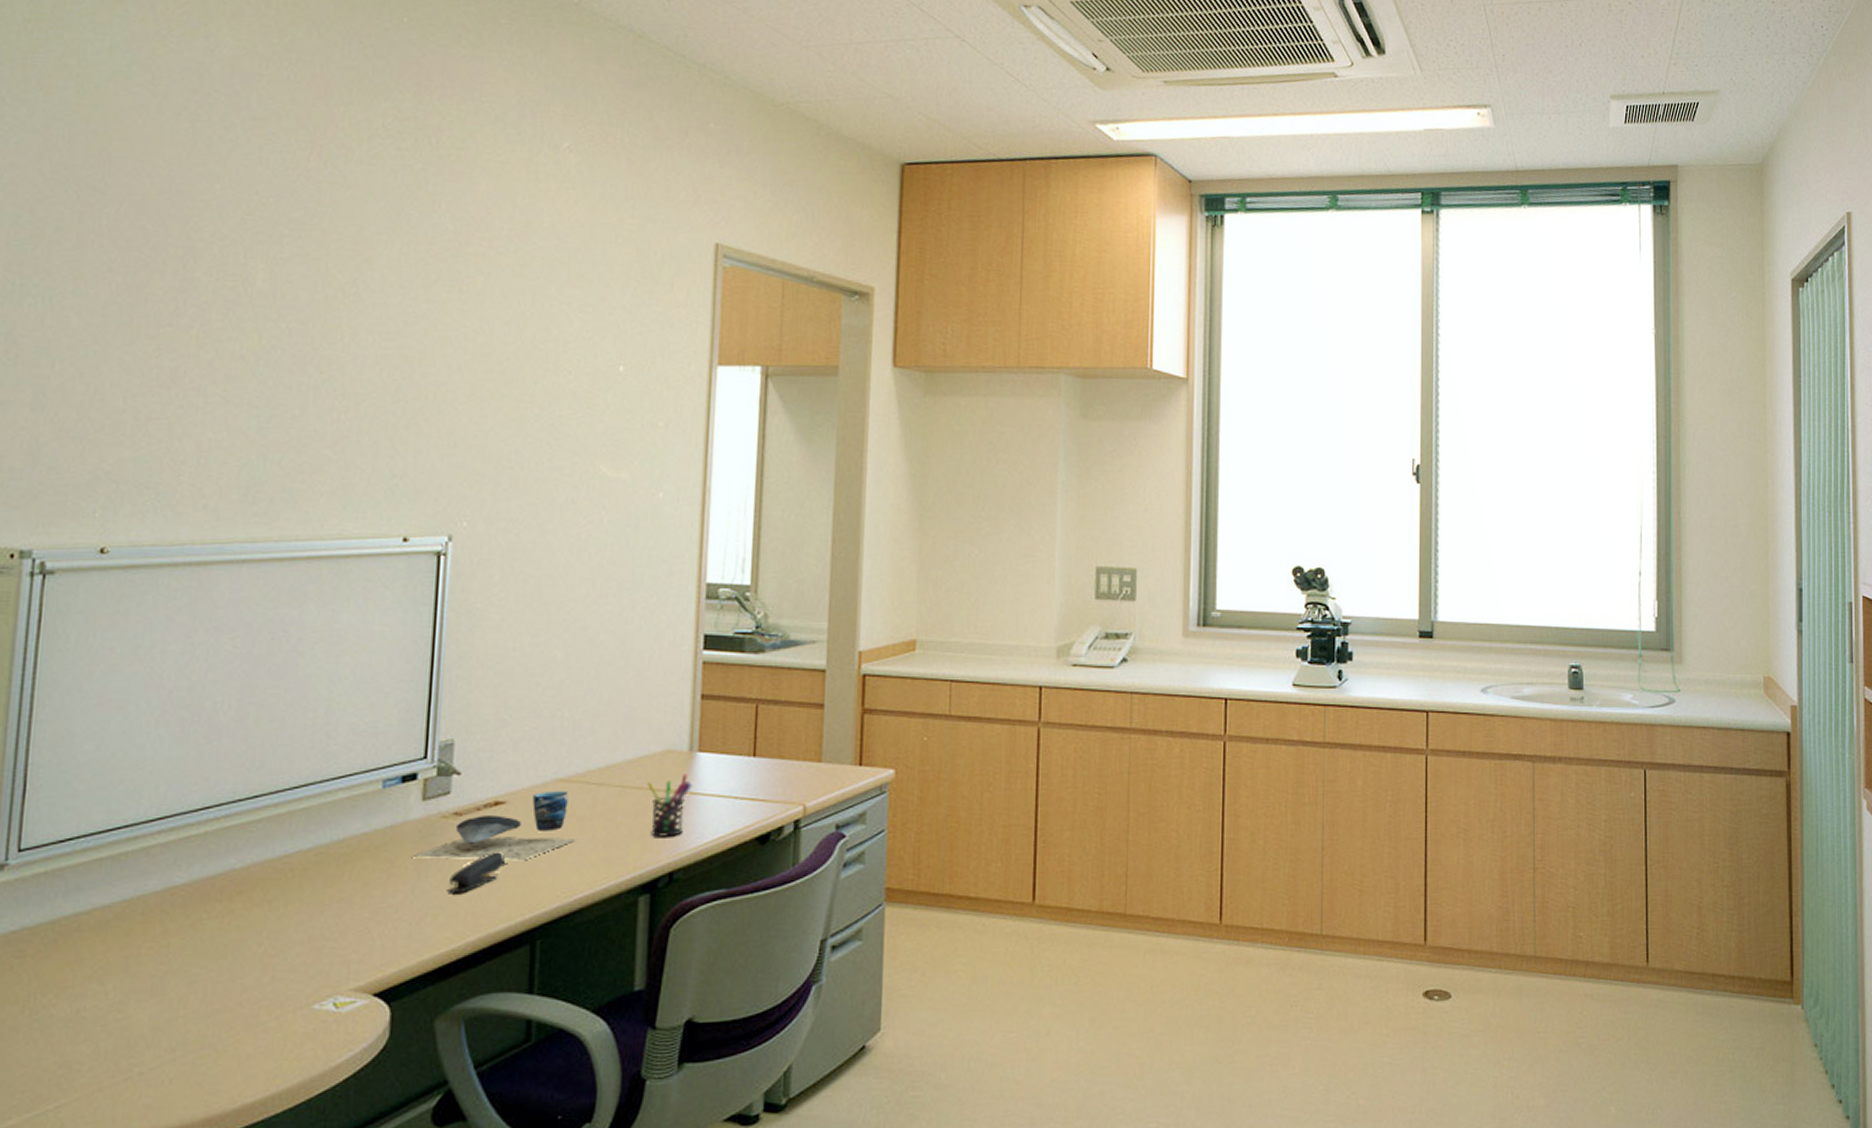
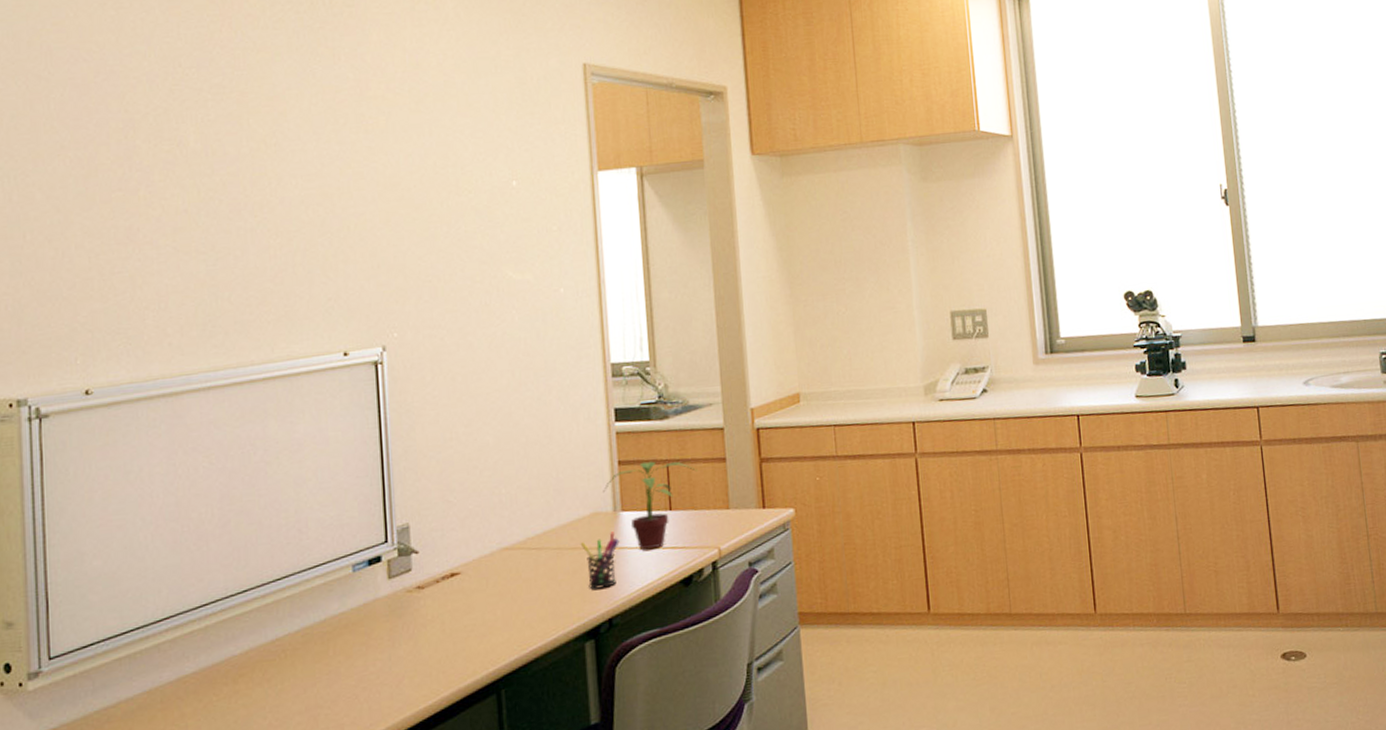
cup: present [409,791,578,861] -> none [383,558,526,629]
stapler: present [447,852,506,893] -> none [419,616,467,657]
potted plant: none [680,699,790,799] -> present [603,461,697,550]

